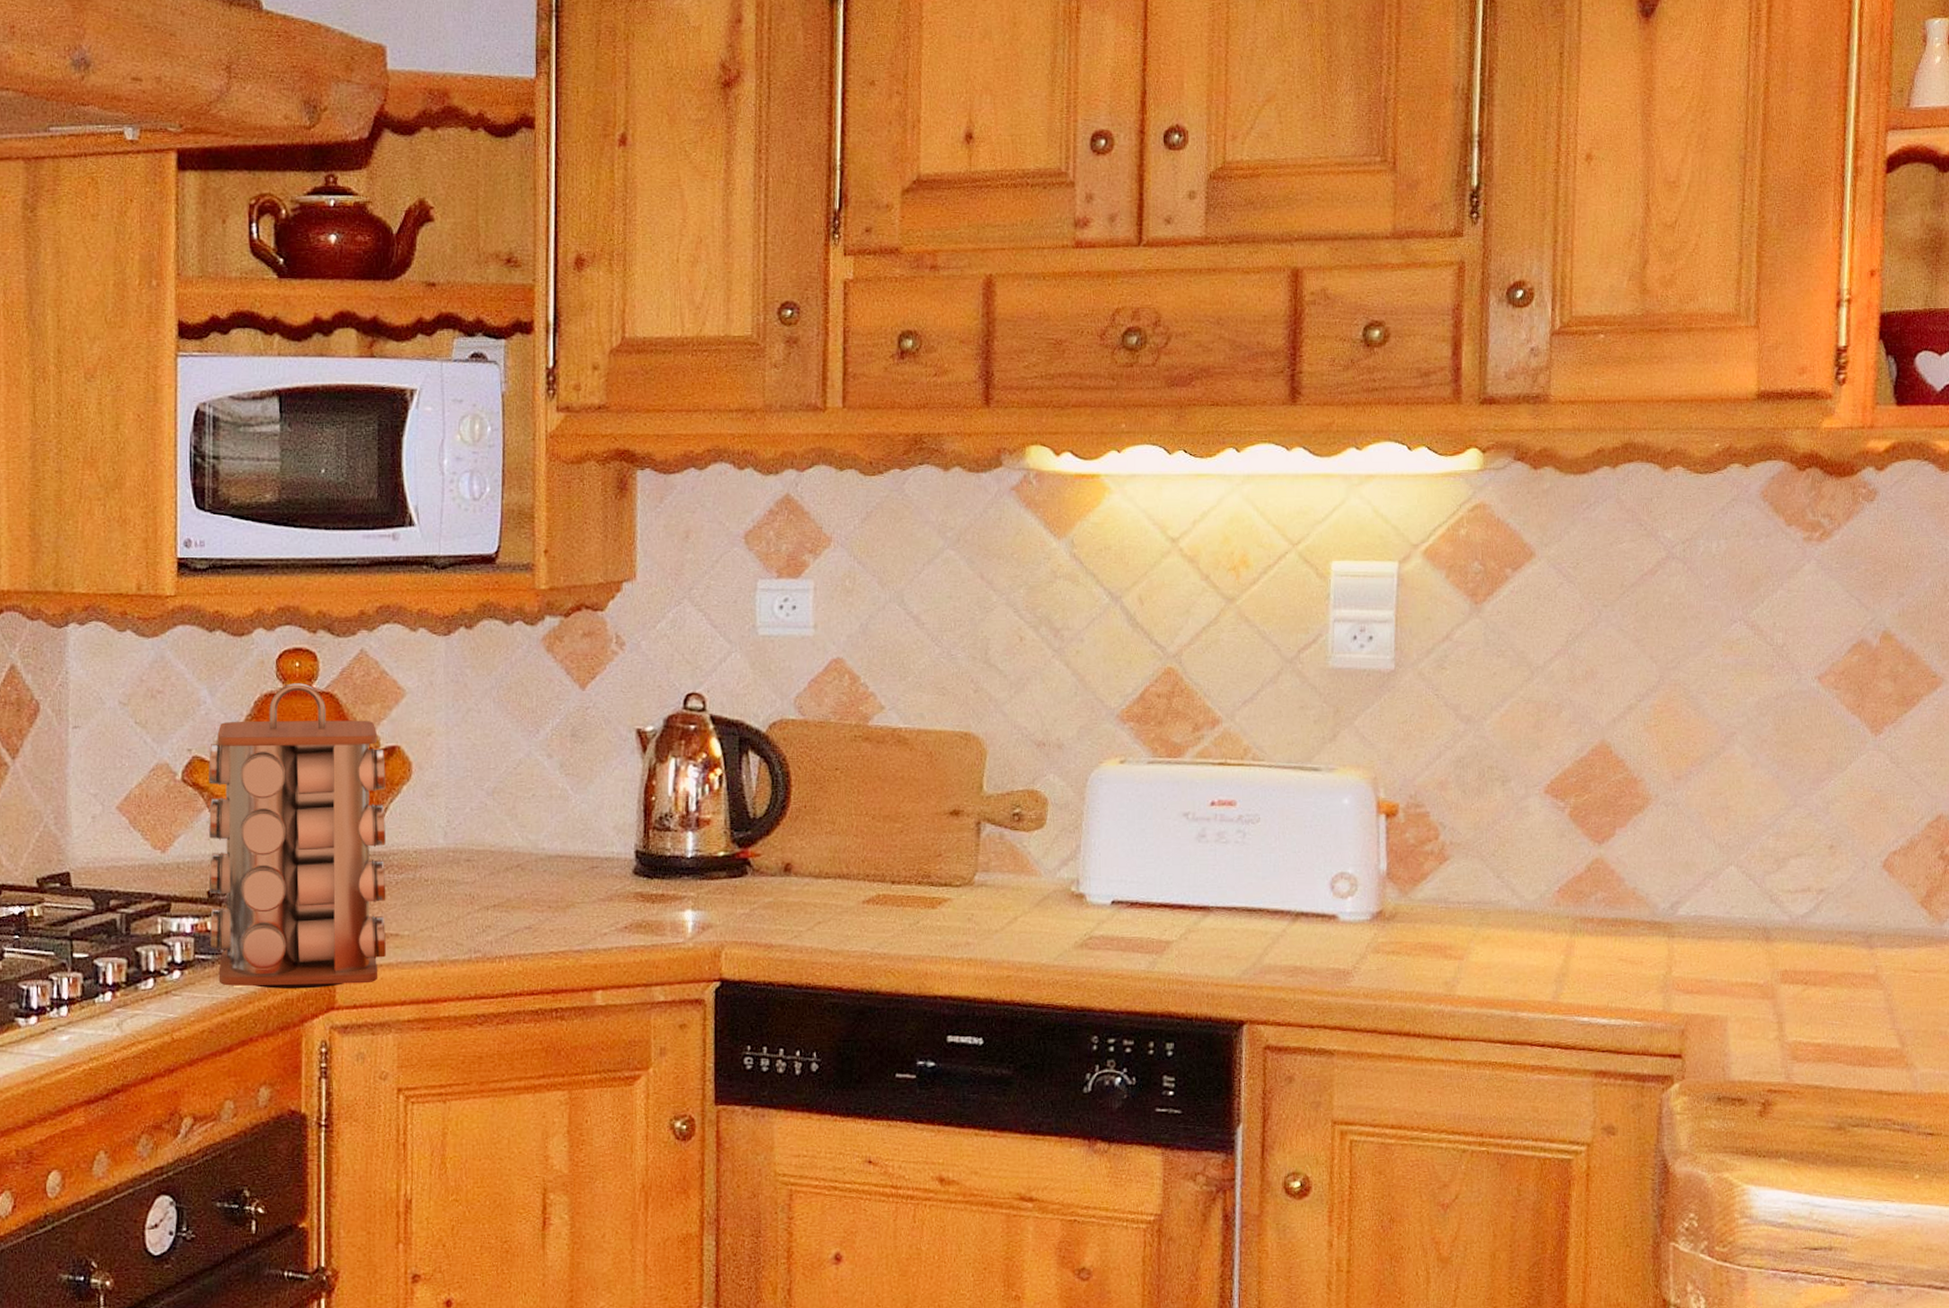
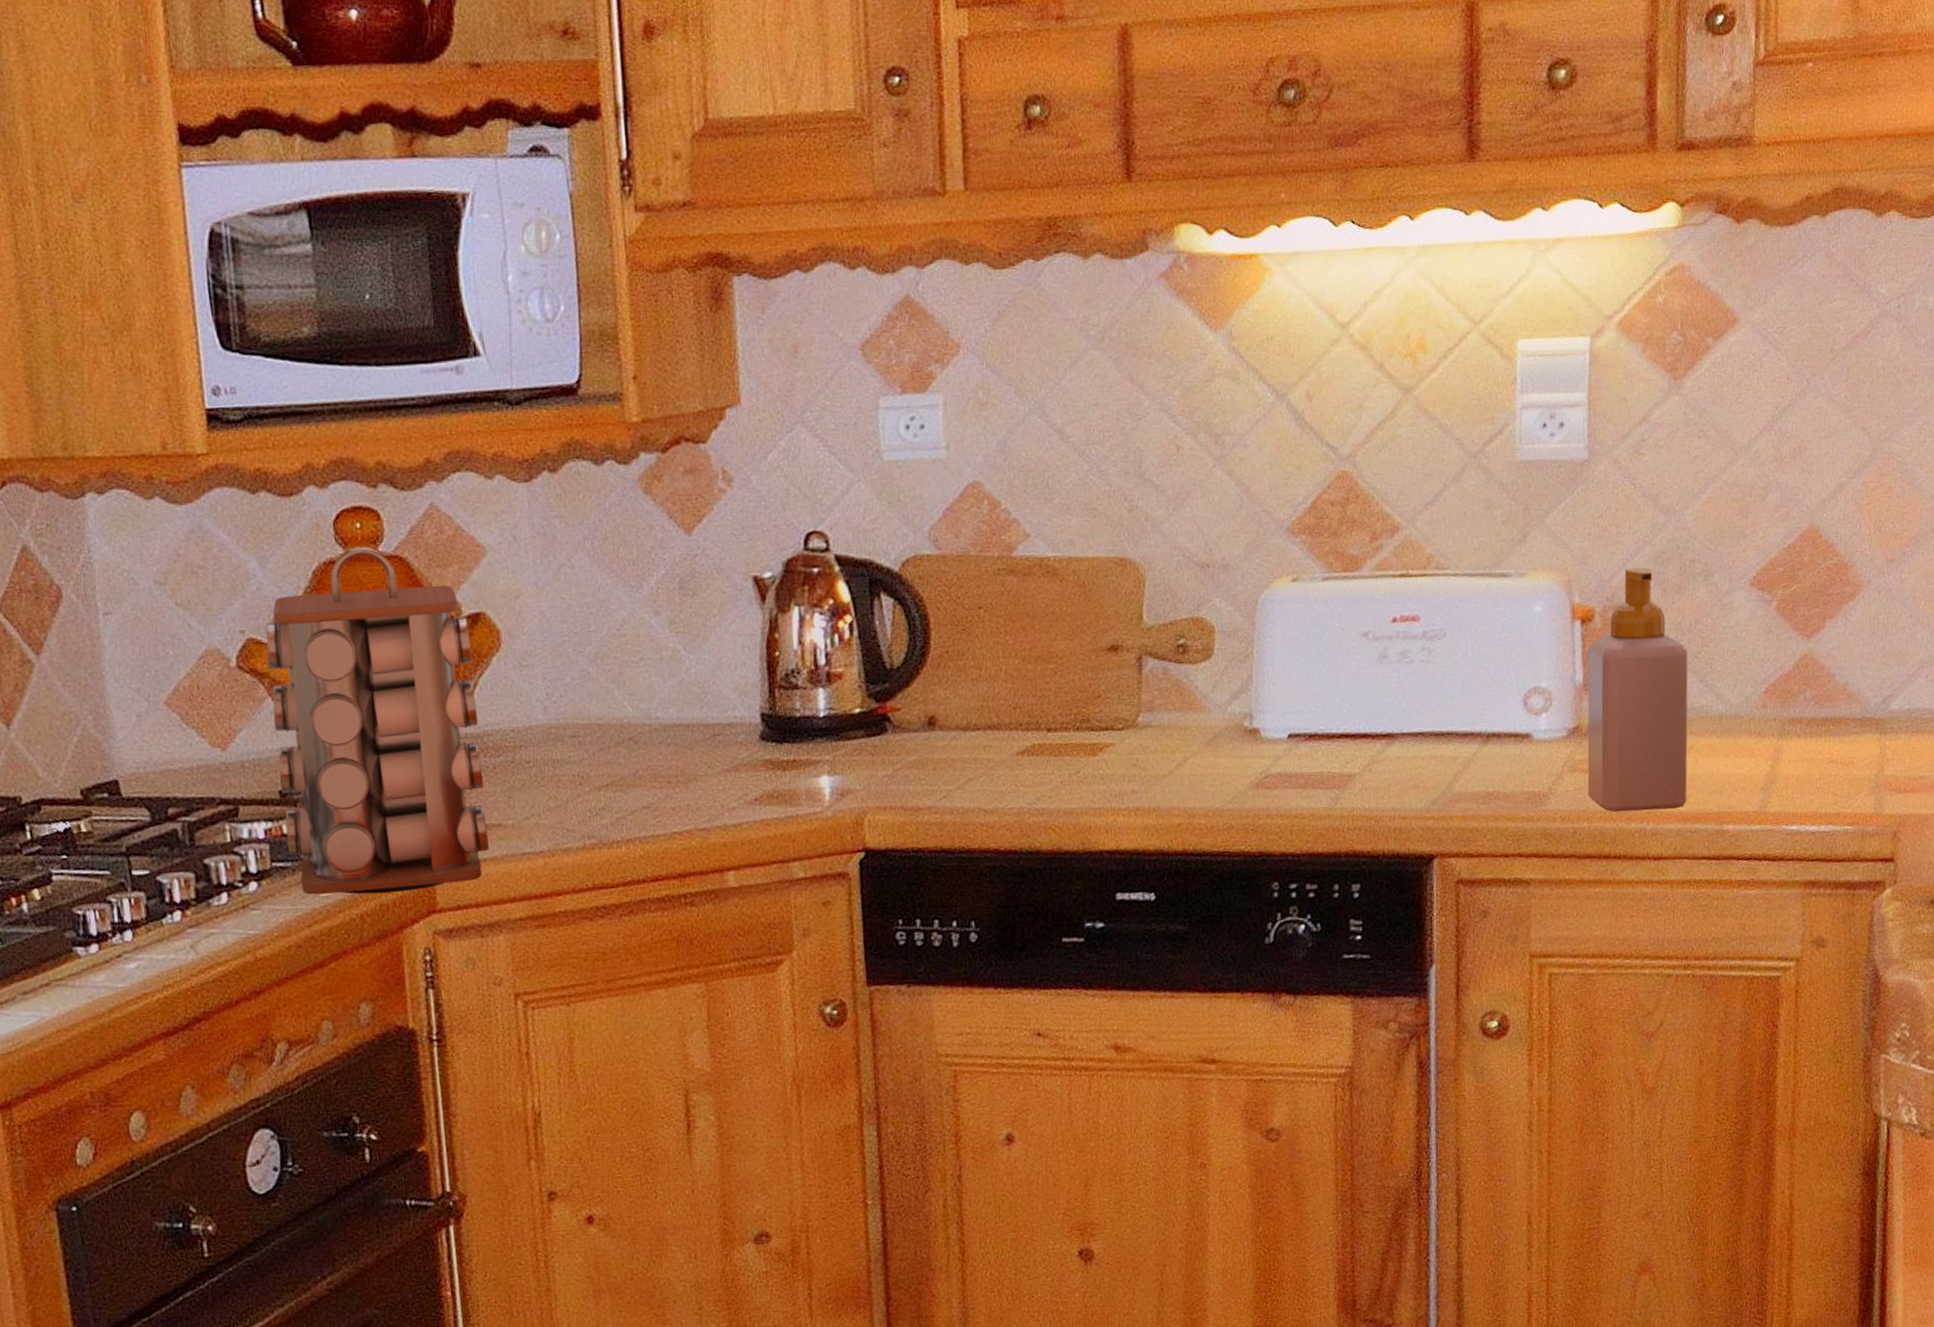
soap bottle: none [1389,770,1486,994] -> present [1587,567,1688,813]

